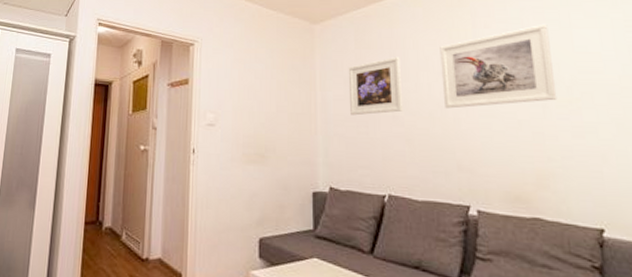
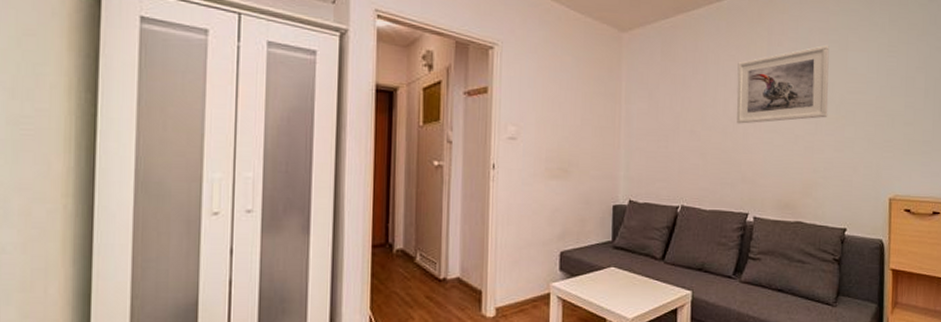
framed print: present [348,56,402,116] -> none [652,71,702,130]

